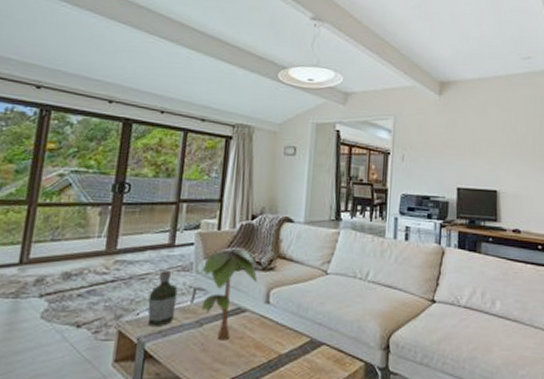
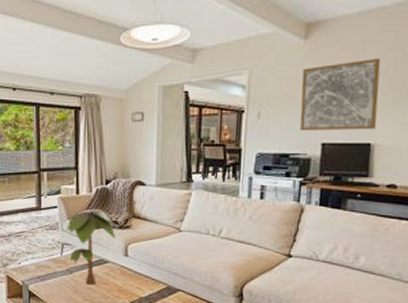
bottle: present [147,269,178,326] -> none [26,228,49,273]
wall art: none [438,116,500,178] -> present [300,59,381,131]

